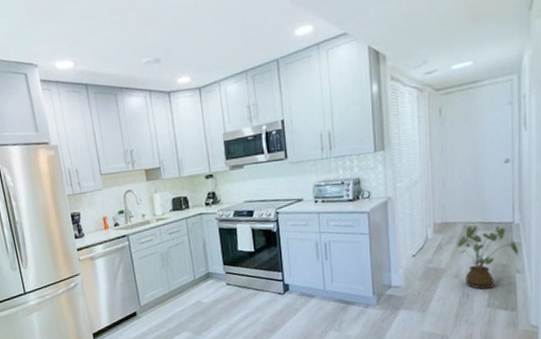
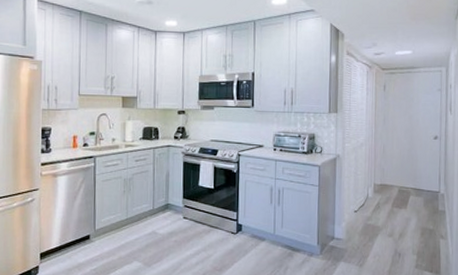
house plant: present [457,225,518,289] -> none [392,191,443,250]

